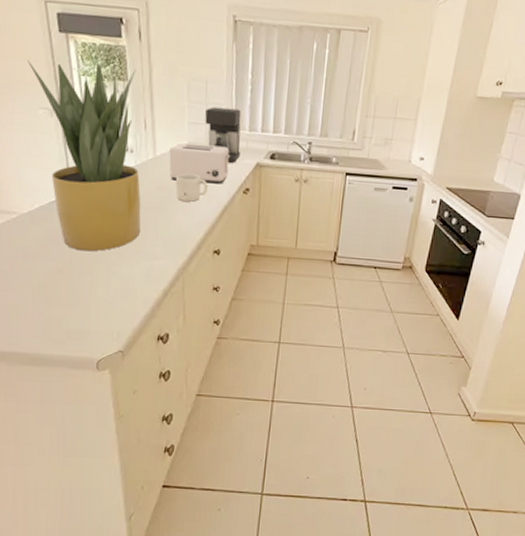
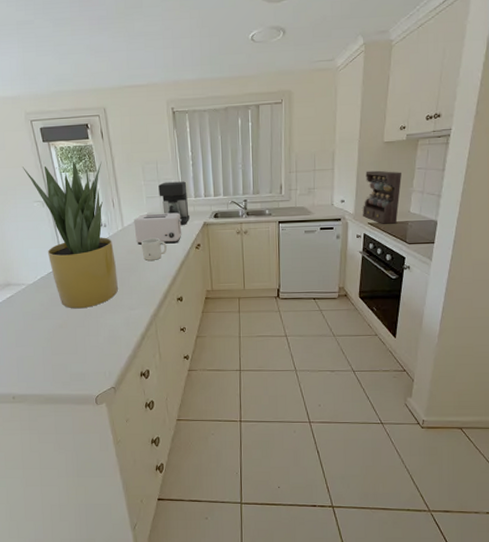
spice rack: none [442,127,491,192] -> present [363,170,402,224]

